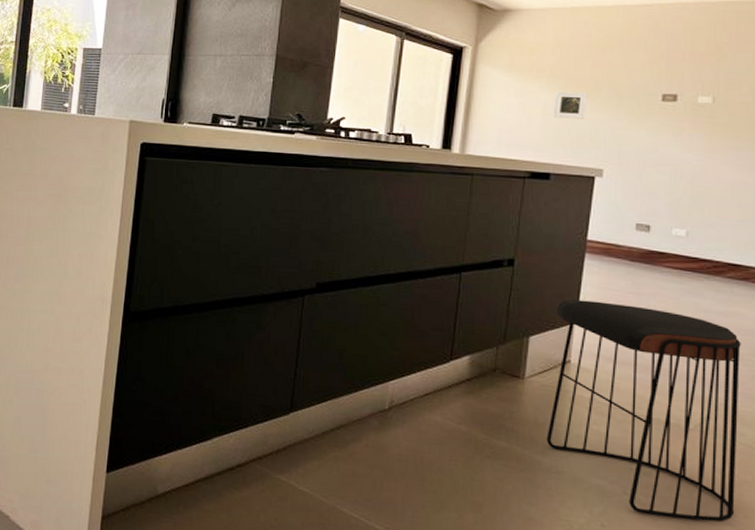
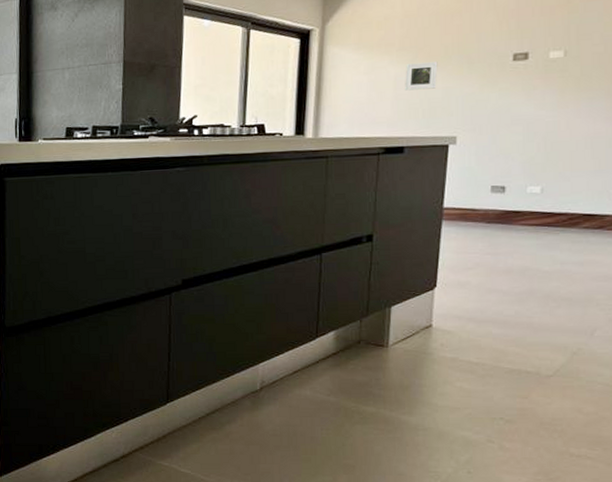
stool: present [546,299,741,522] -> none [412,265,598,459]

